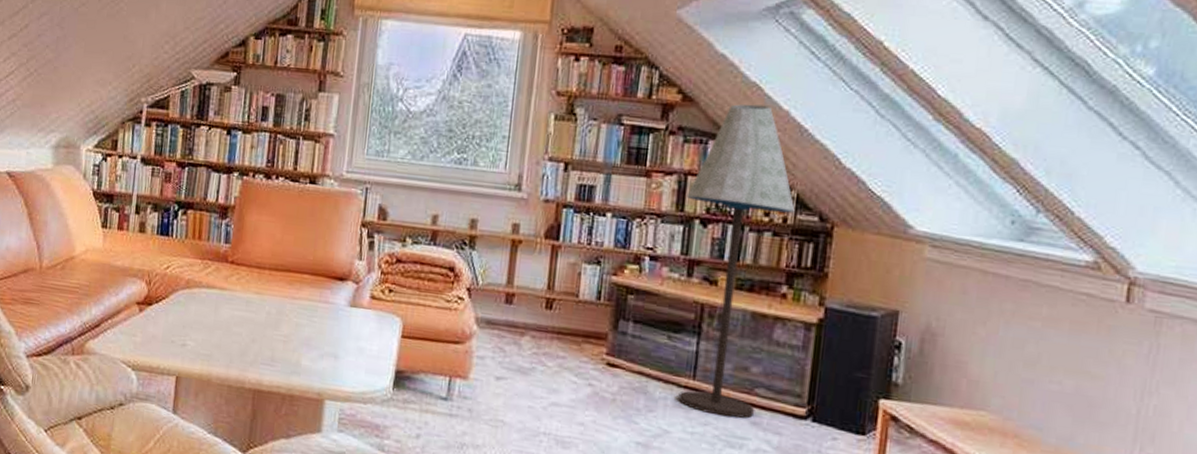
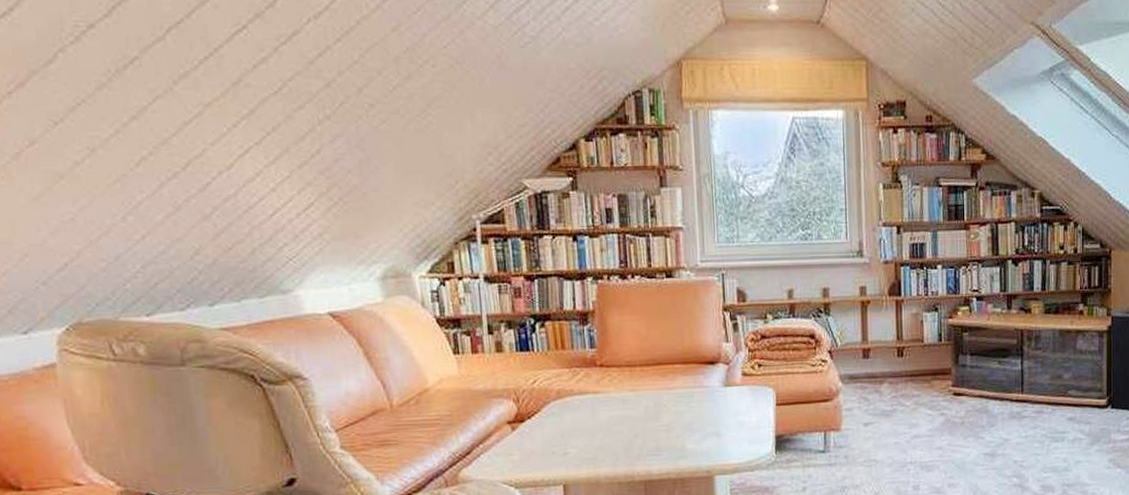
floor lamp: present [678,104,795,419] -> none [998,156,1082,419]

